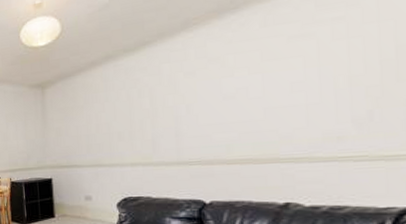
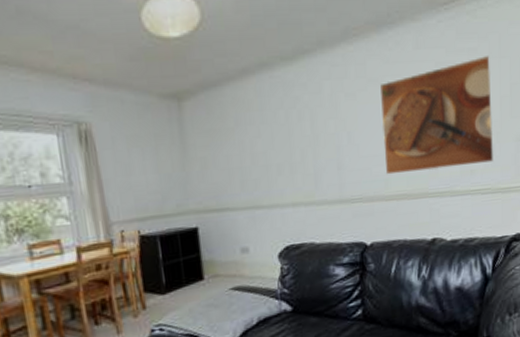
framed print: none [221,21,373,141] -> present [379,54,494,175]

